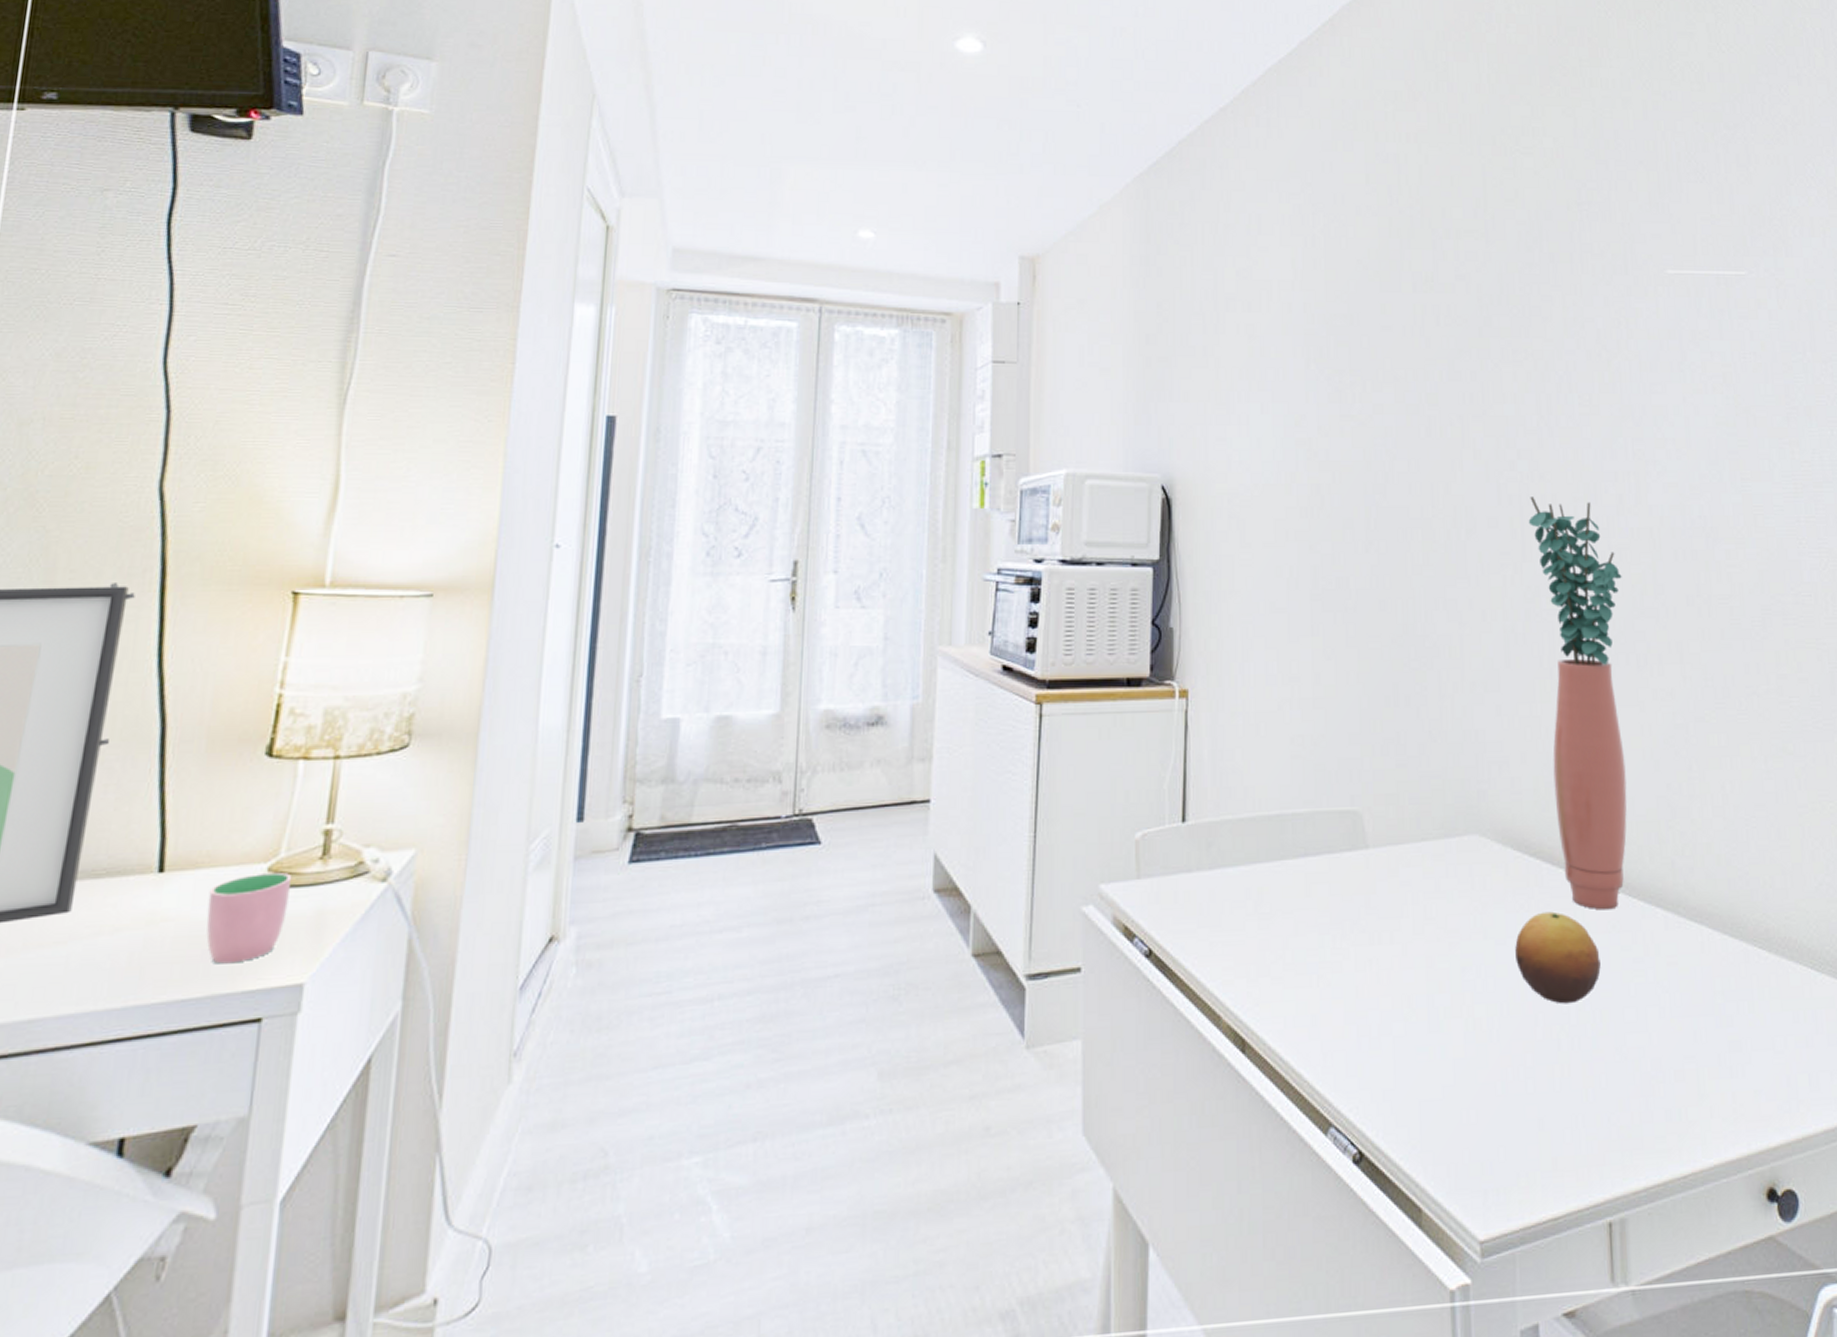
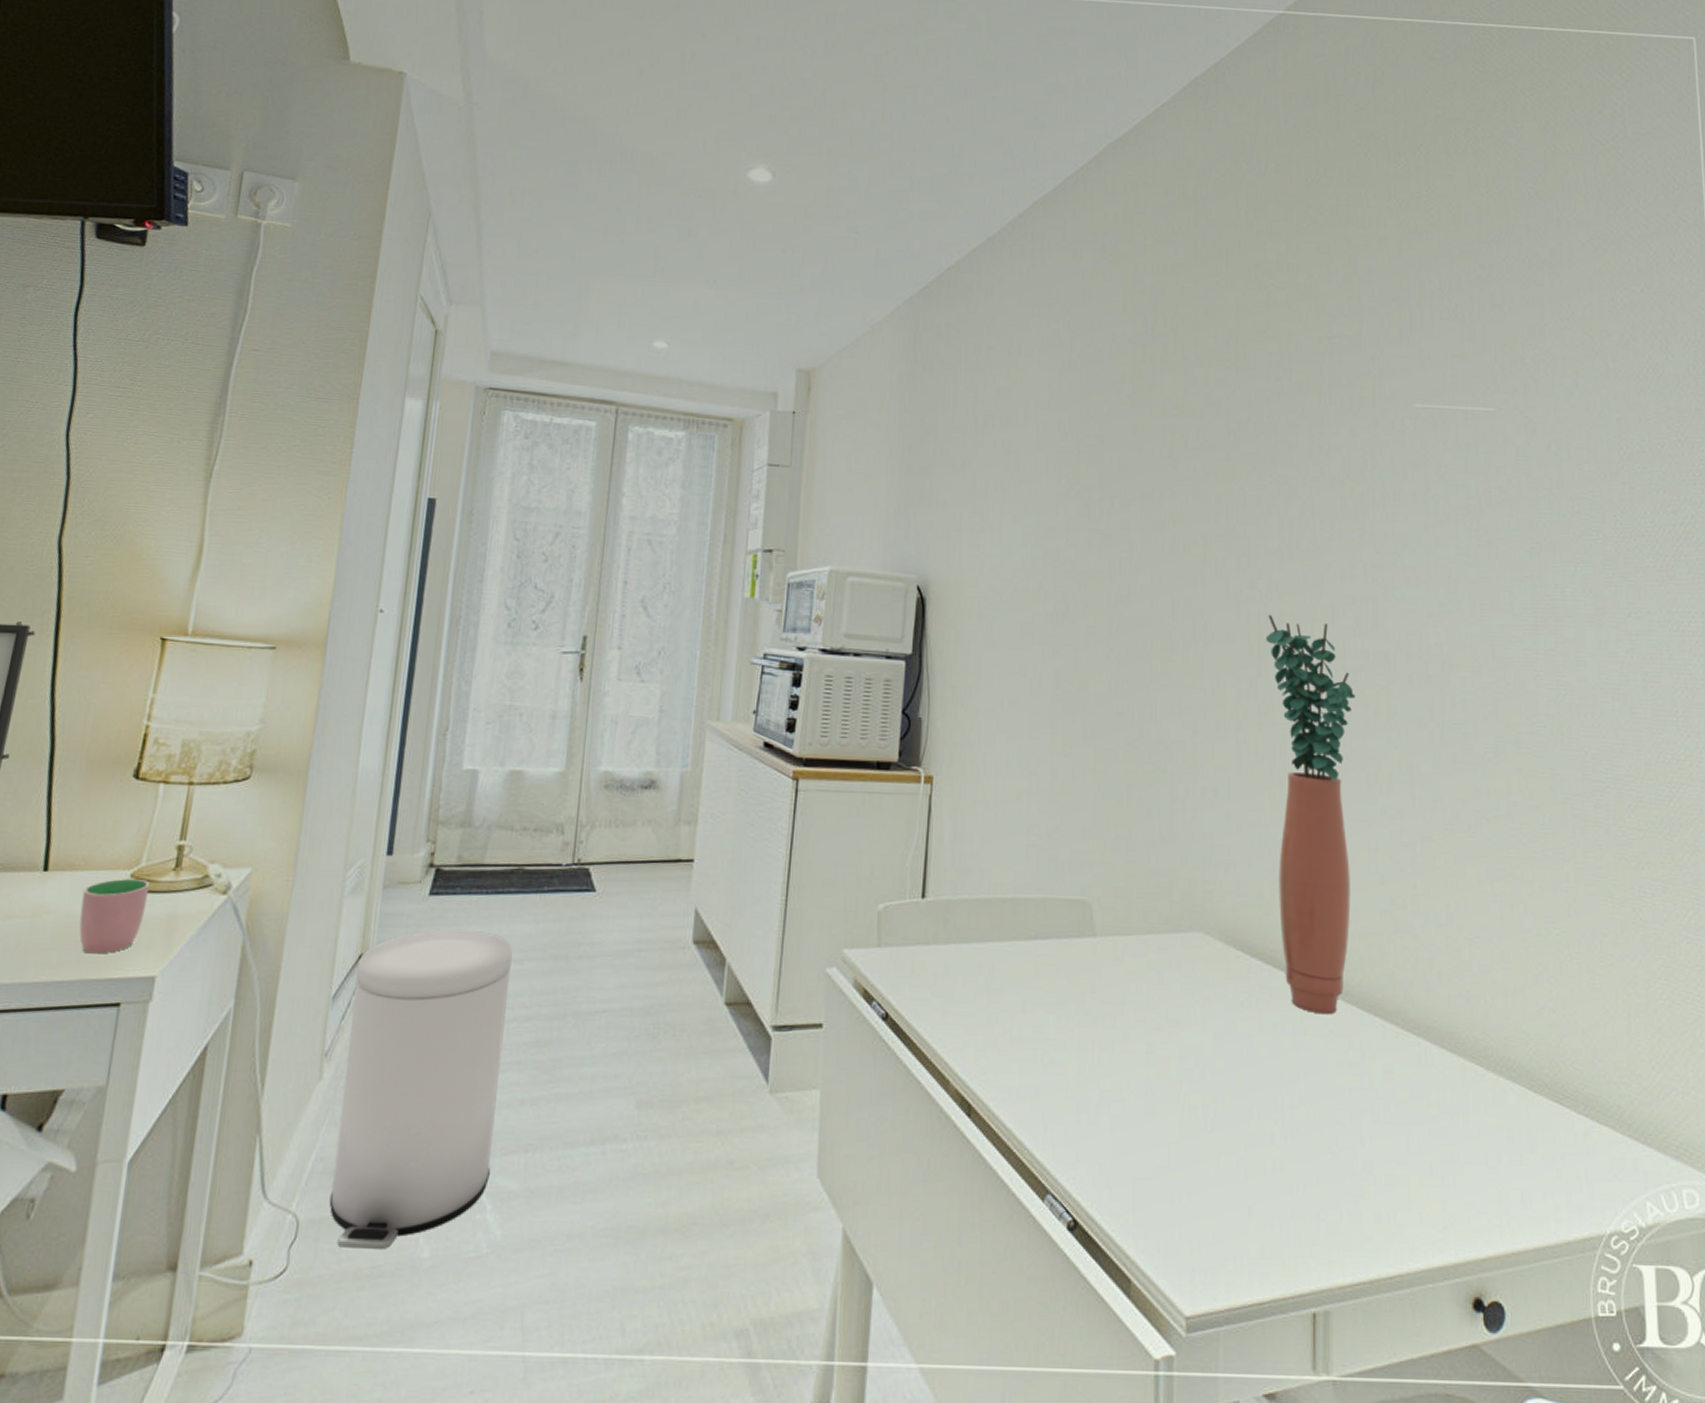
pedal bin: none [526,898,729,1272] -> present [329,929,512,1249]
fruit: present [1515,911,1601,1004] -> none [1233,1011,1317,1101]

